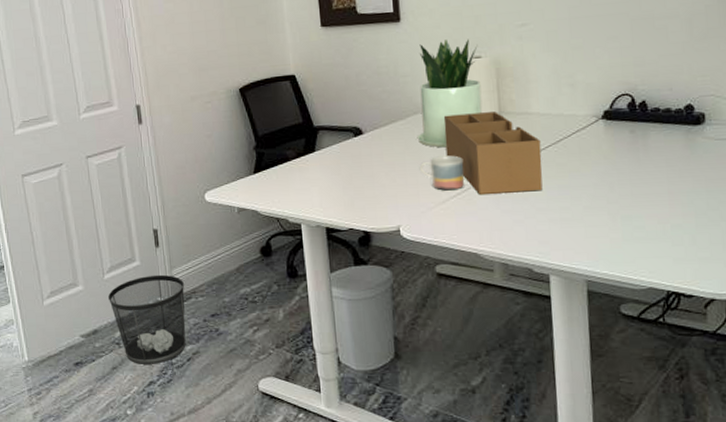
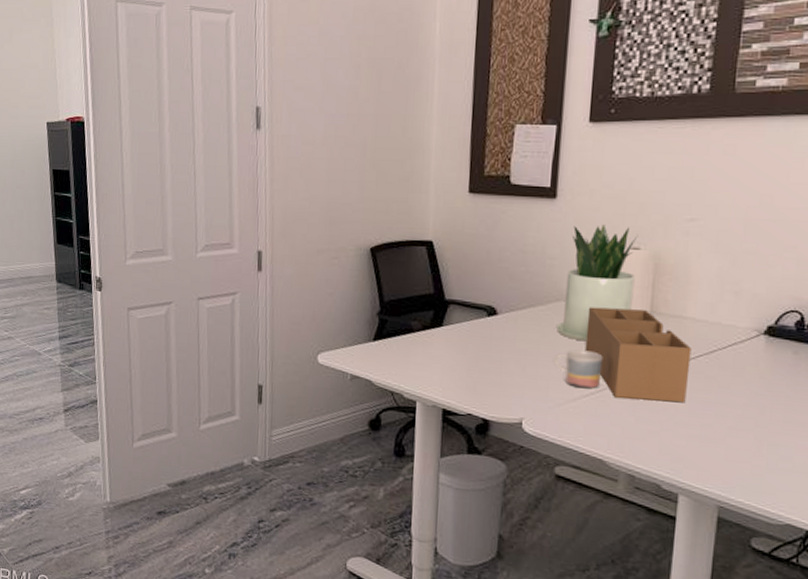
waste bin: present [108,274,186,364] -> none [201,432,284,526]

